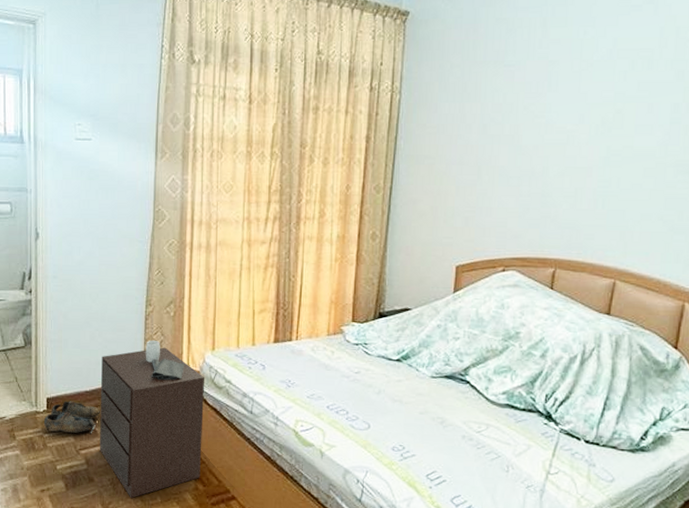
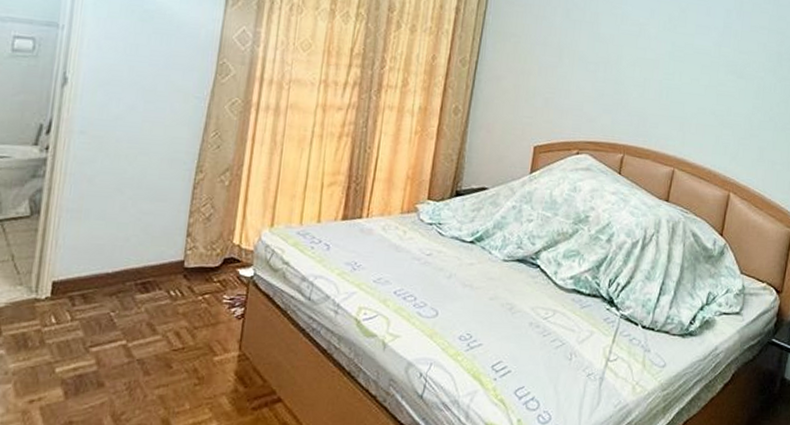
shoe: present [43,400,101,435] -> none [43,285,124,328]
nightstand: present [100,340,204,498] -> none [117,212,258,406]

